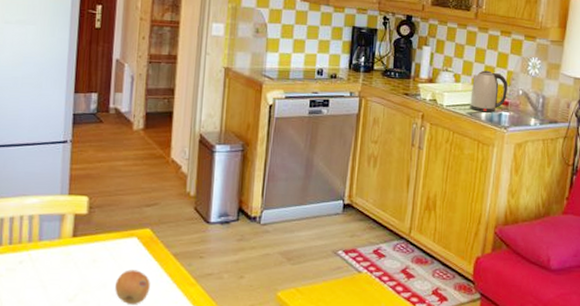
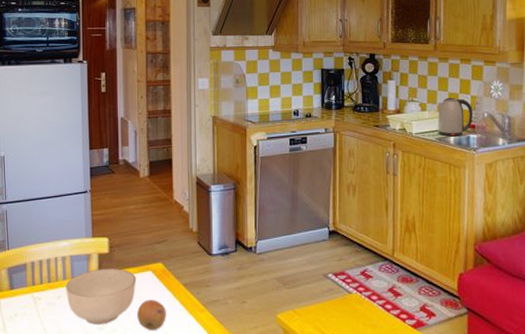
bowl: none [30,231,119,295] -> present [65,268,137,324]

